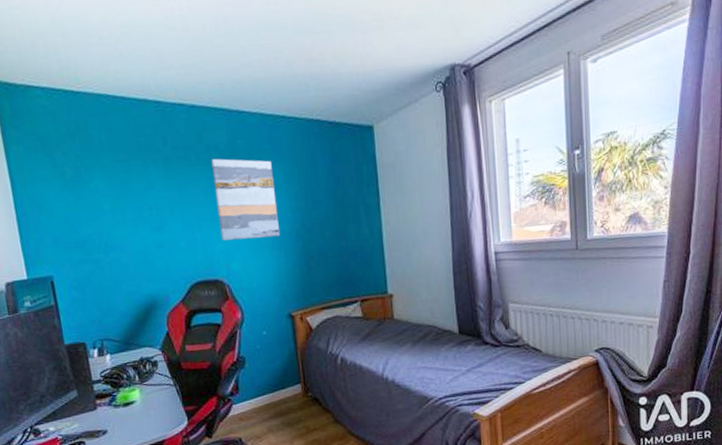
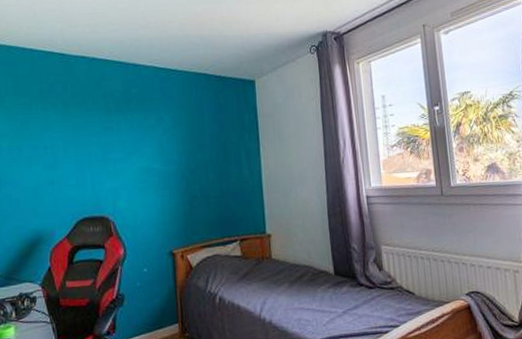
wall art: present [211,158,280,241] -> none [106,105,165,179]

